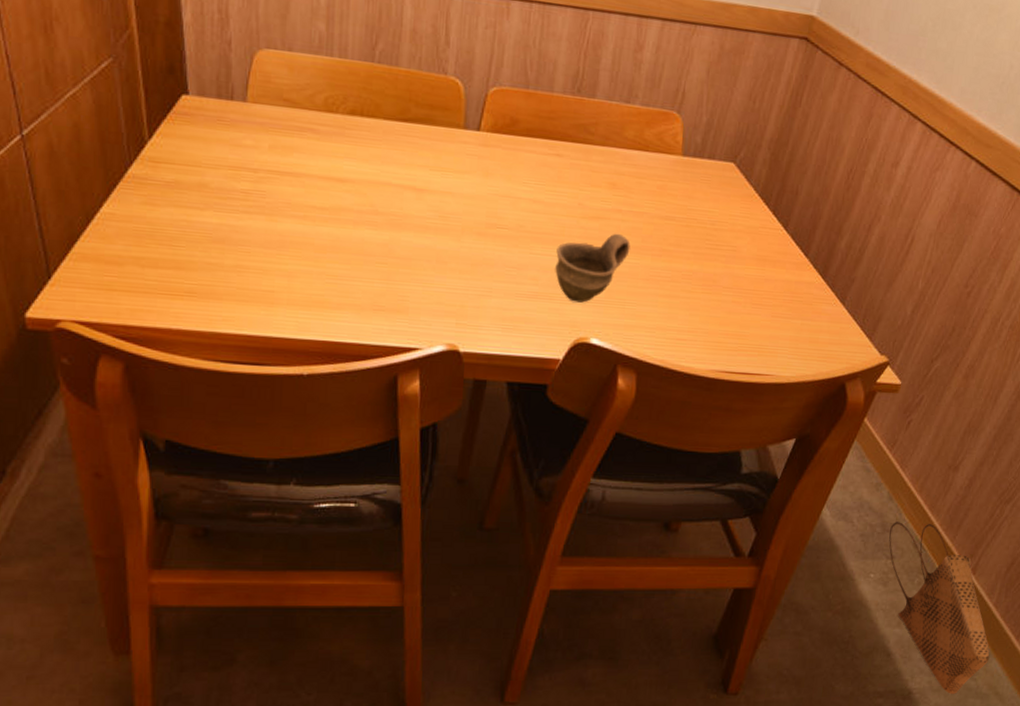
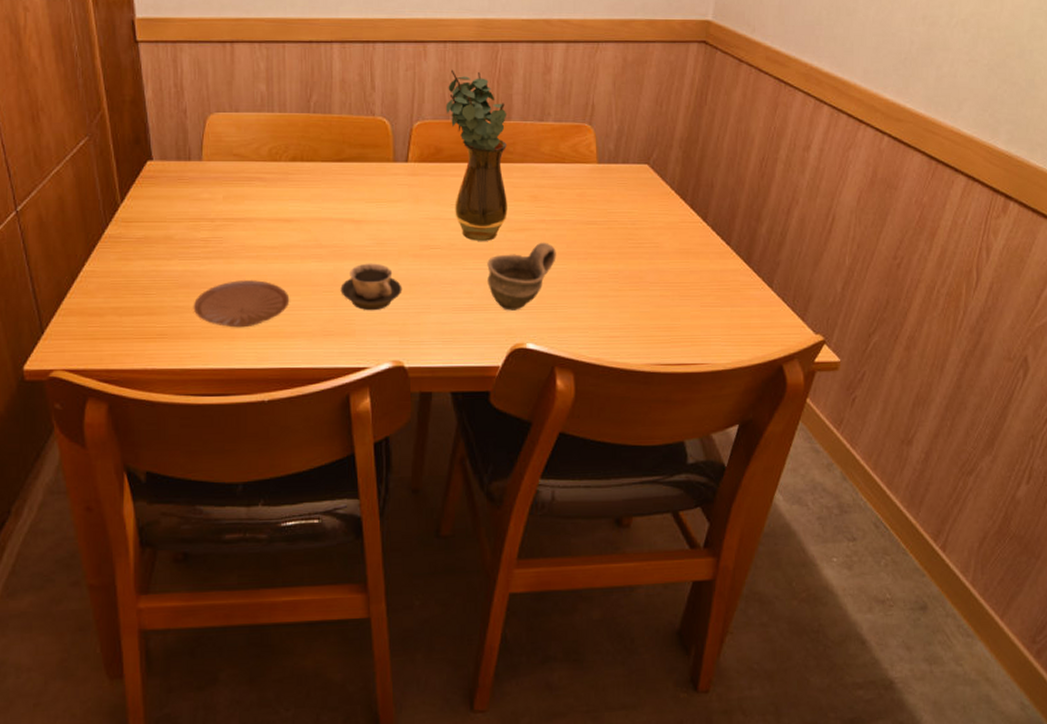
plate: none [227,241,339,294] -> present [193,280,290,328]
cup: none [395,236,463,289] -> present [340,263,402,311]
vase: none [525,34,592,226] -> present [445,69,508,241]
shopping bag: present [889,522,990,694] -> none [848,502,974,682]

